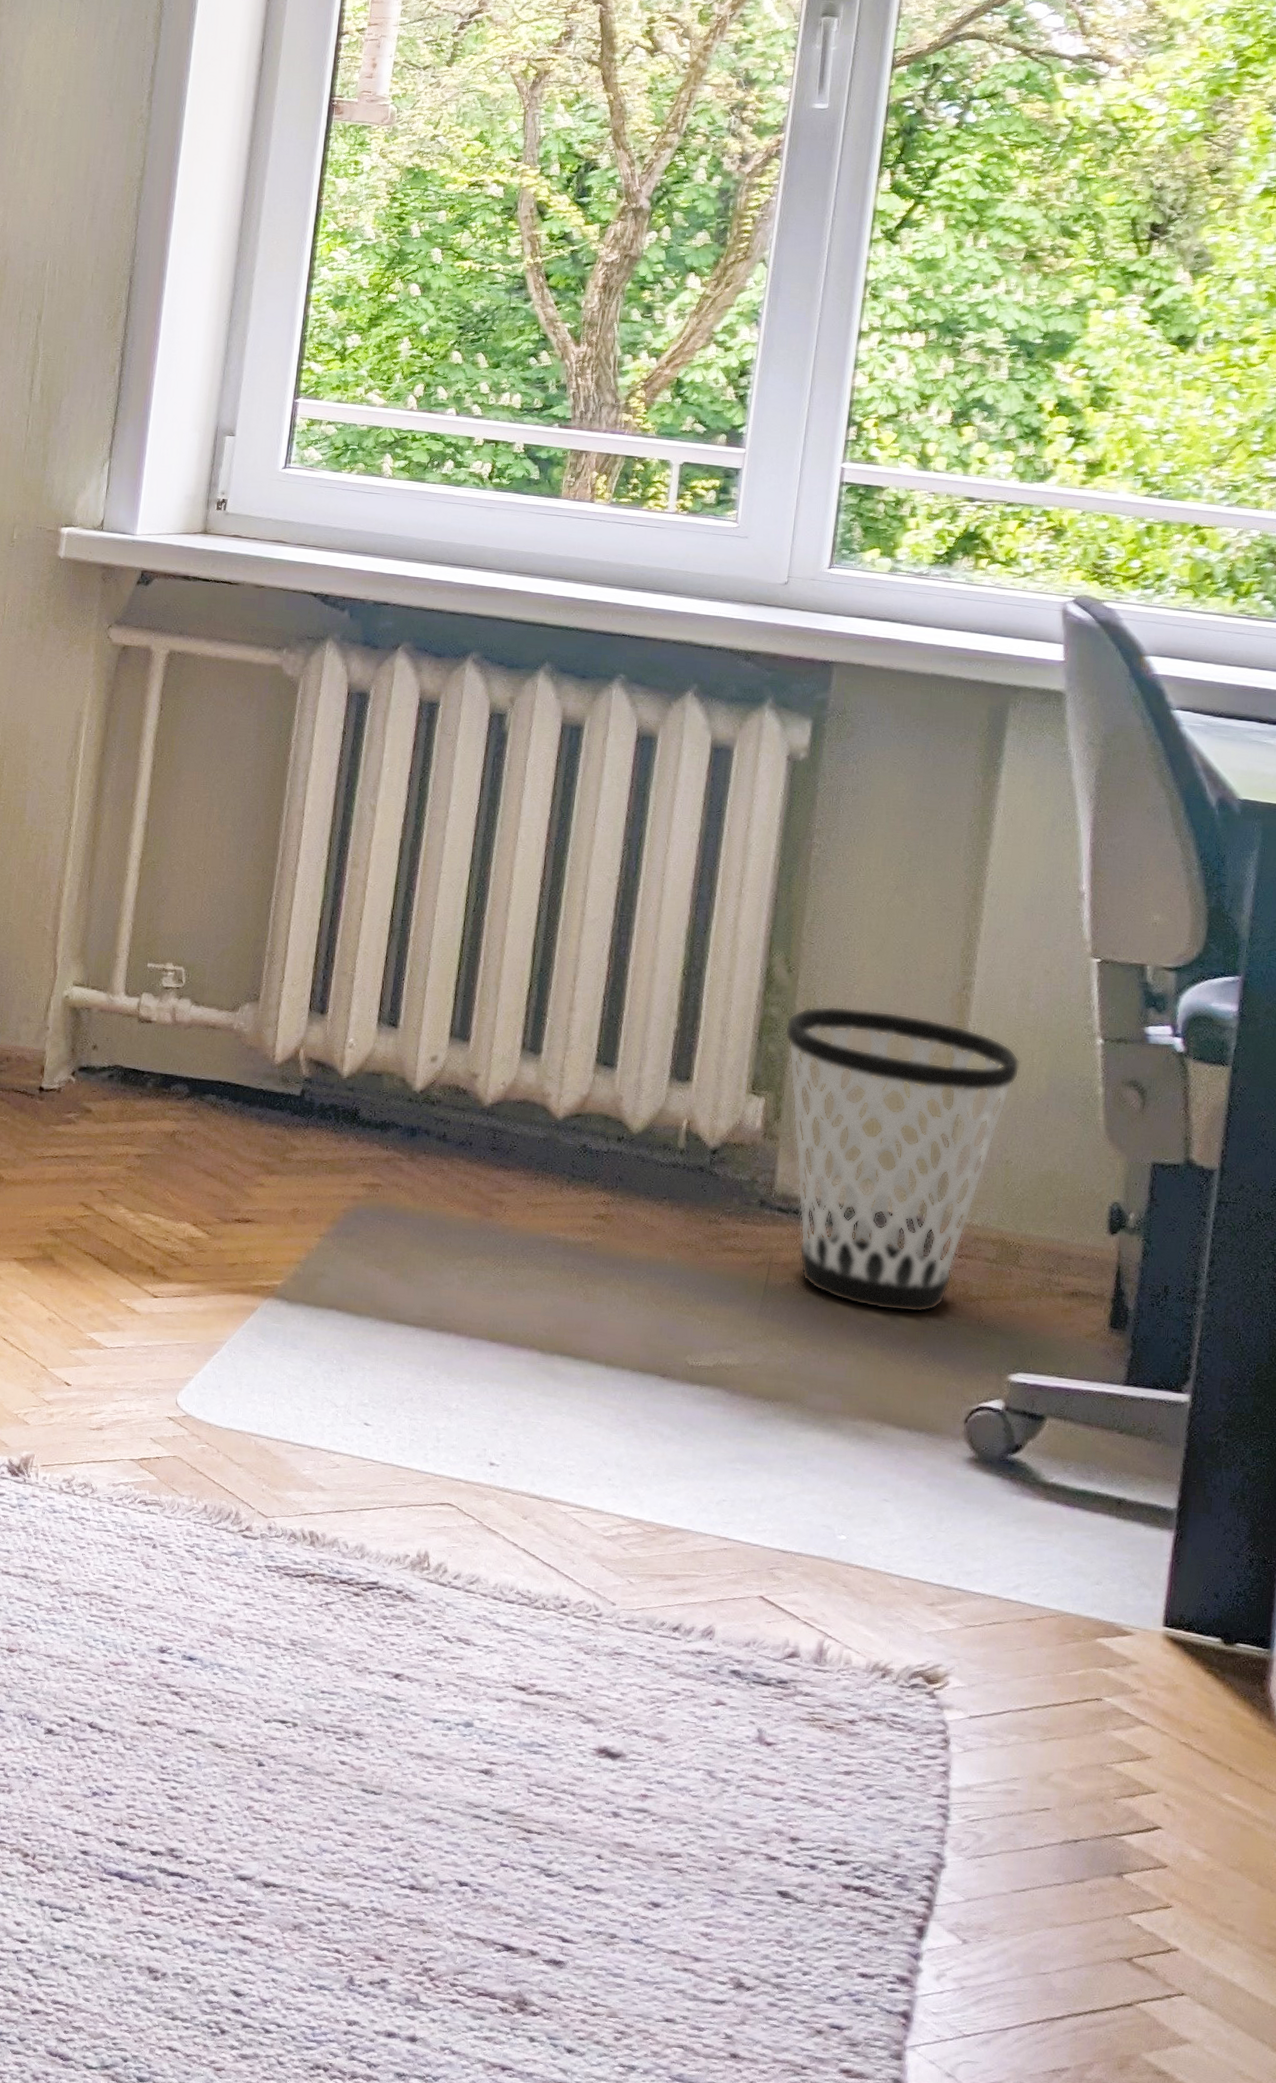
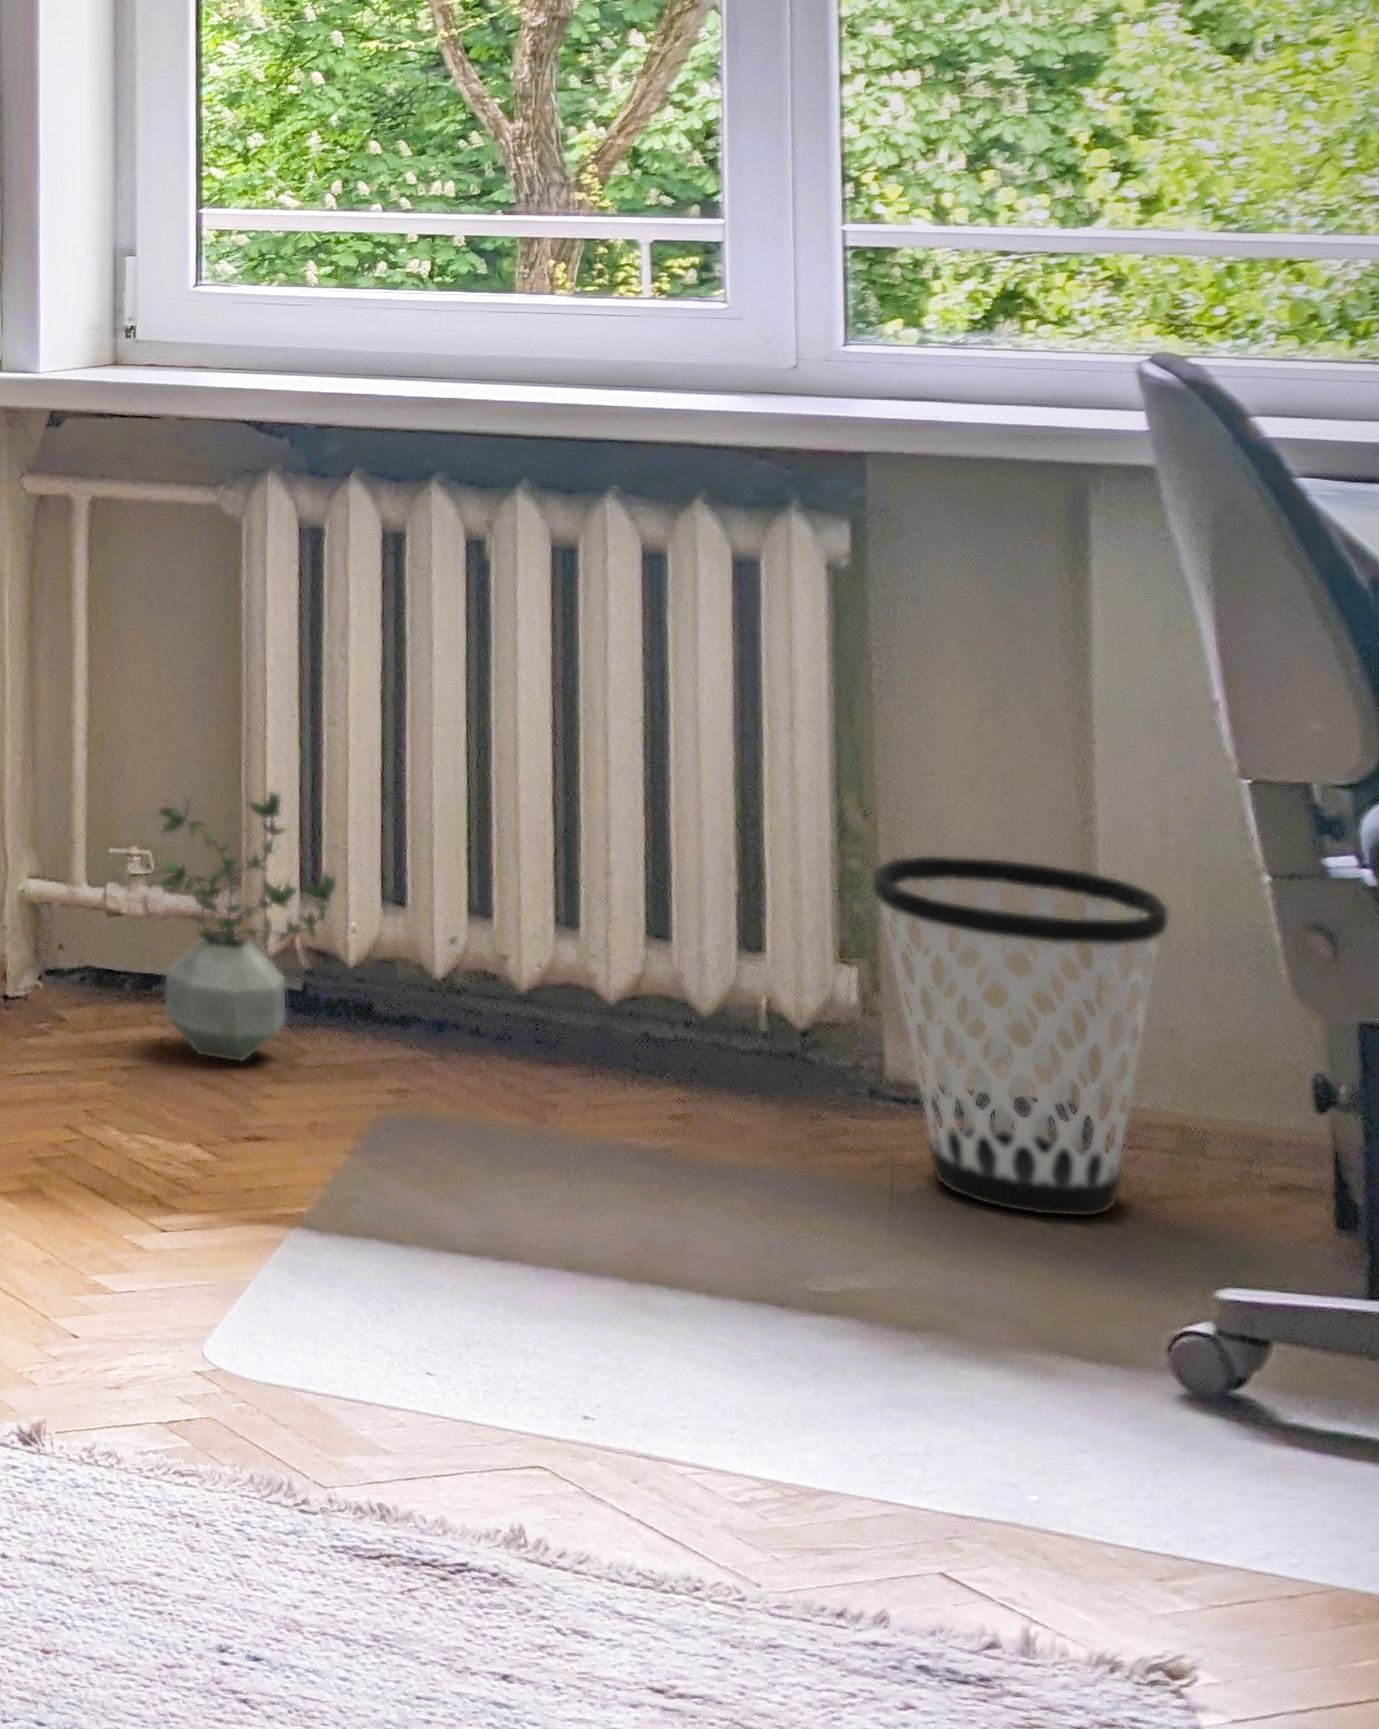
potted plant: none [178,918,343,1156] -> present [155,788,339,1063]

